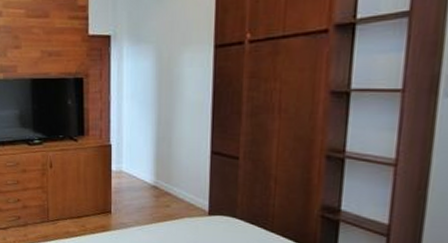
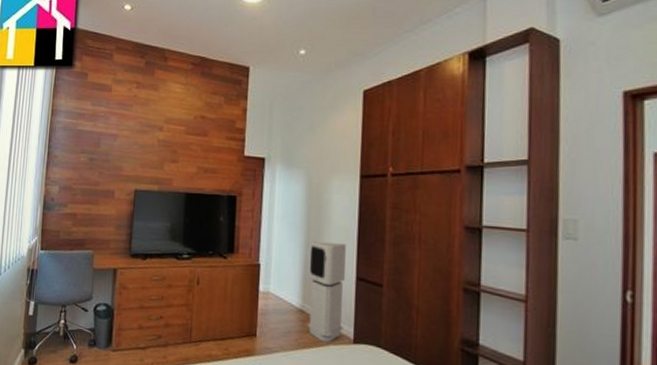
air purifier: none [161,117,200,216] -> present [307,241,346,343]

